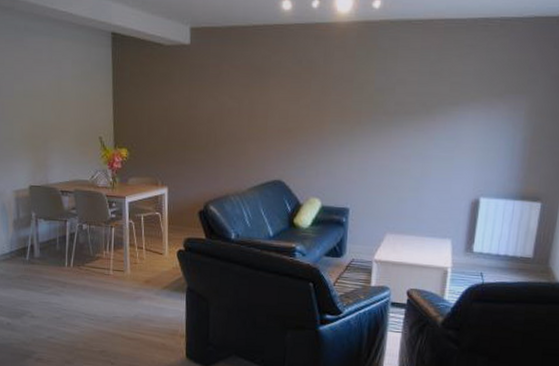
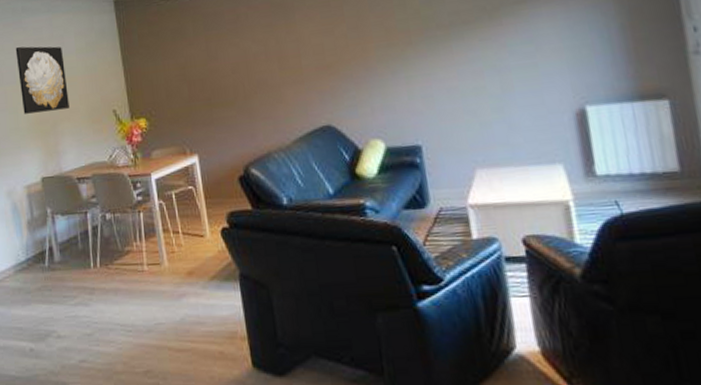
wall art: none [15,63,61,129] -> present [15,46,69,114]

